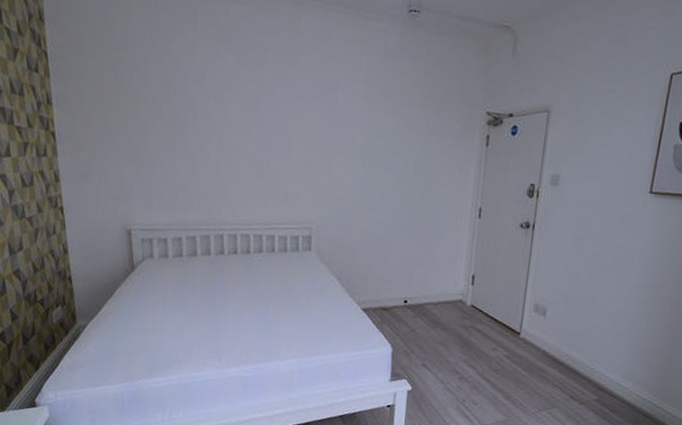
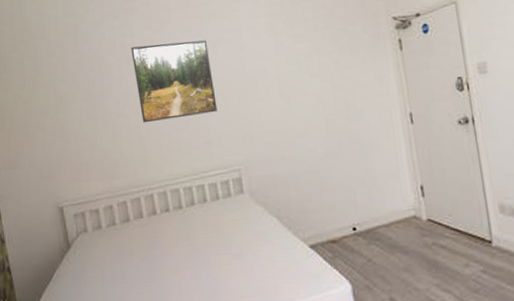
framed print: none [220,81,301,169] -> present [131,40,217,123]

